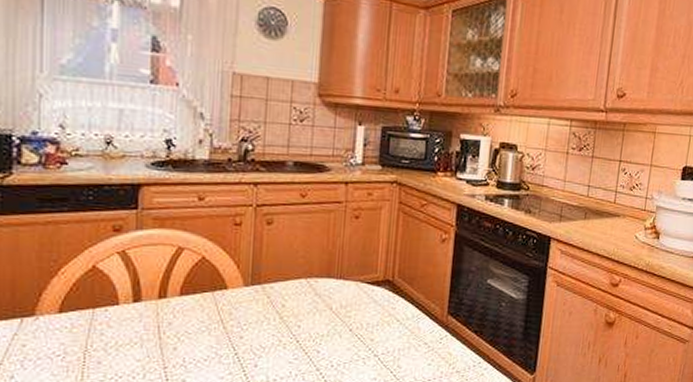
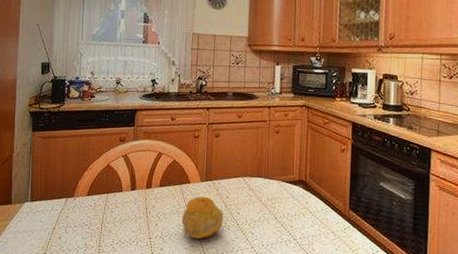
fruit: none [215,305,278,365] -> present [182,196,224,240]

